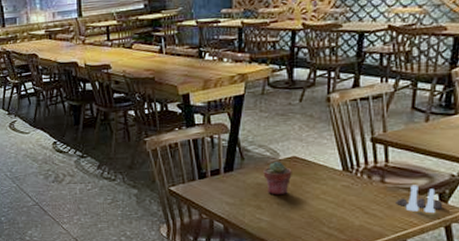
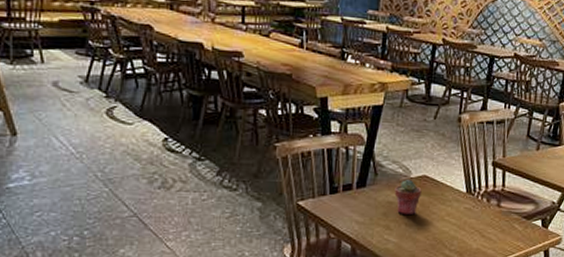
salt and pepper shaker set: present [396,185,443,214] -> none [508,210,544,239]

